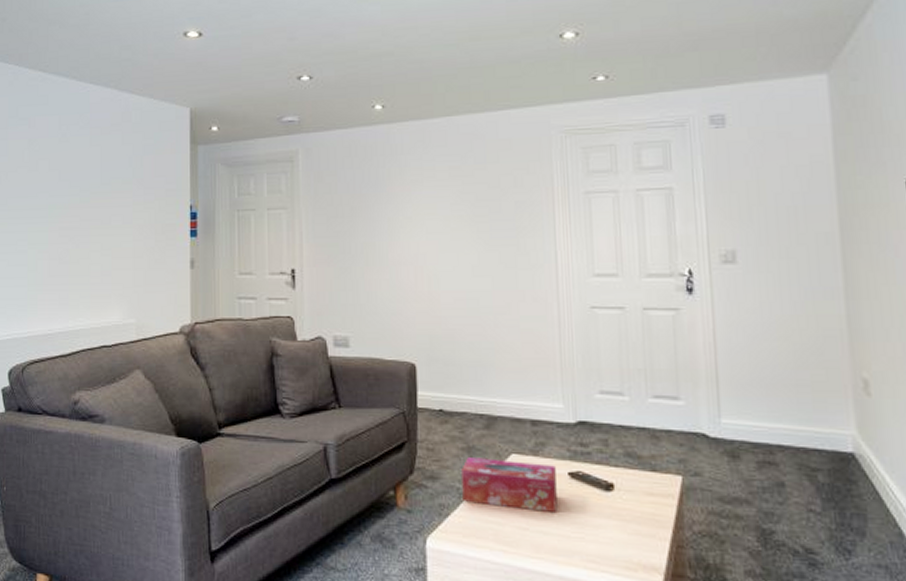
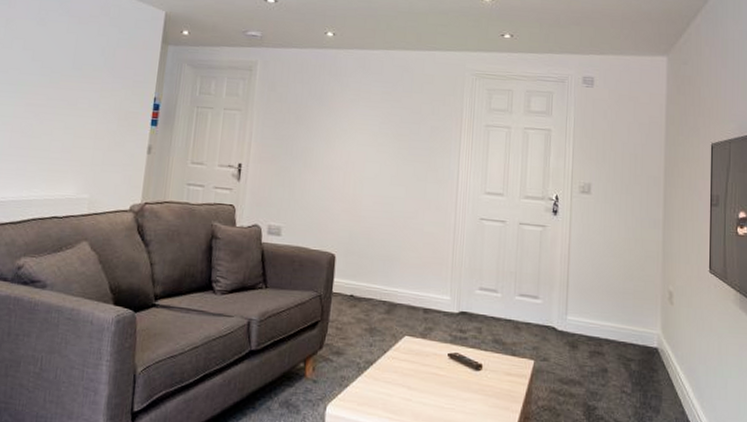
tissue box: present [461,457,558,512] -> none [361,337,439,387]

